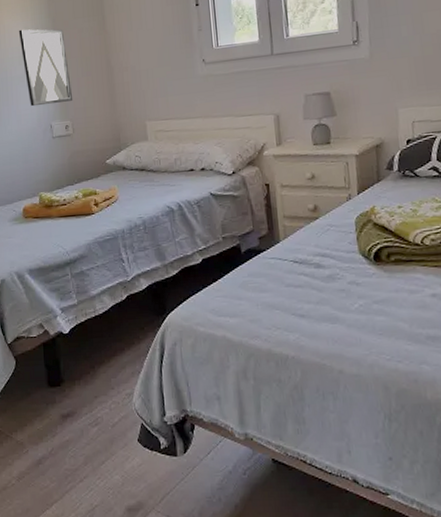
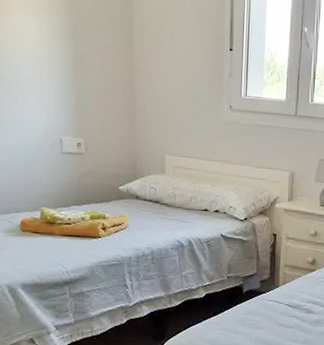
wall art: present [18,29,73,107] -> none [30,27,89,119]

